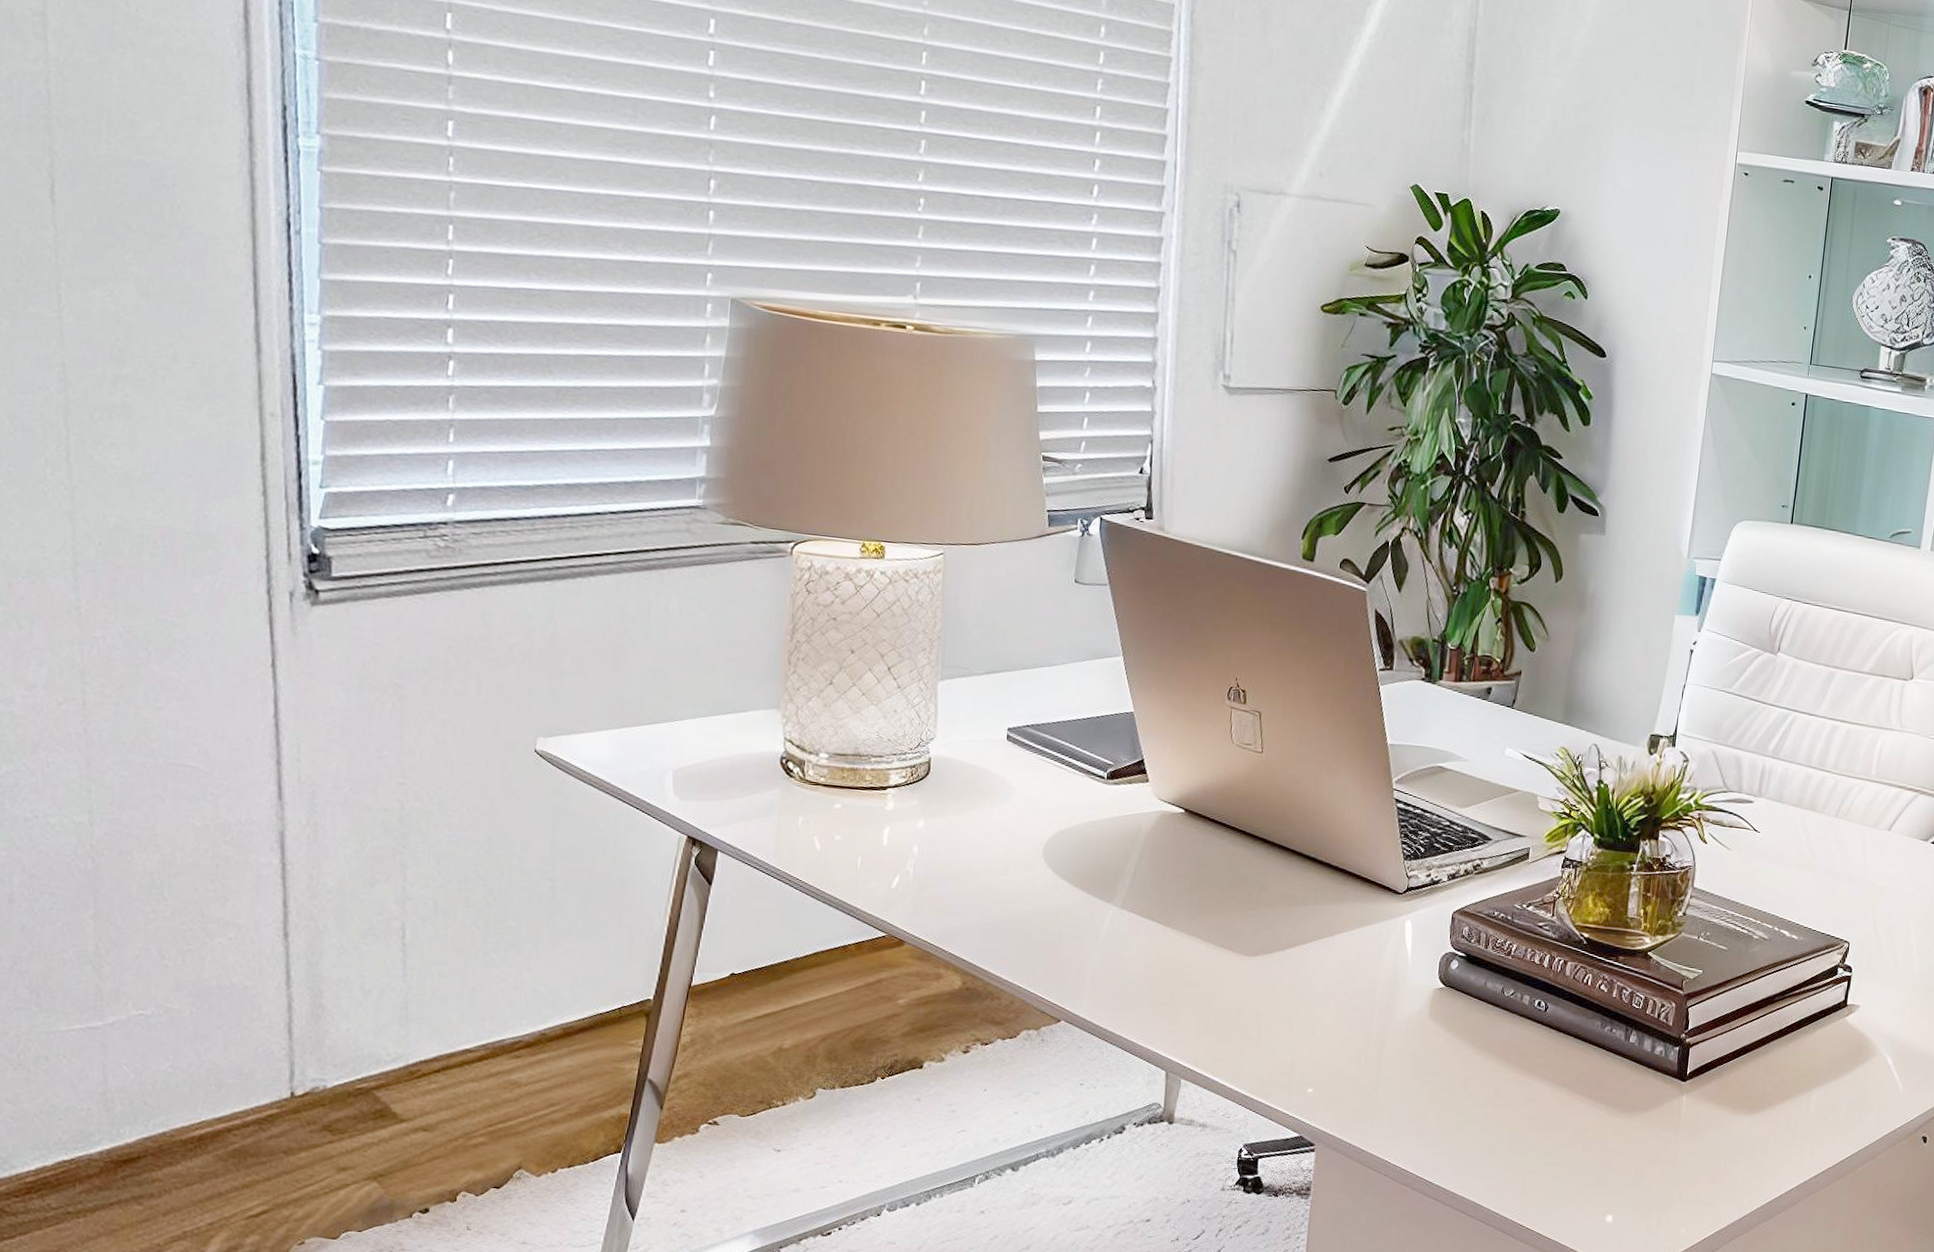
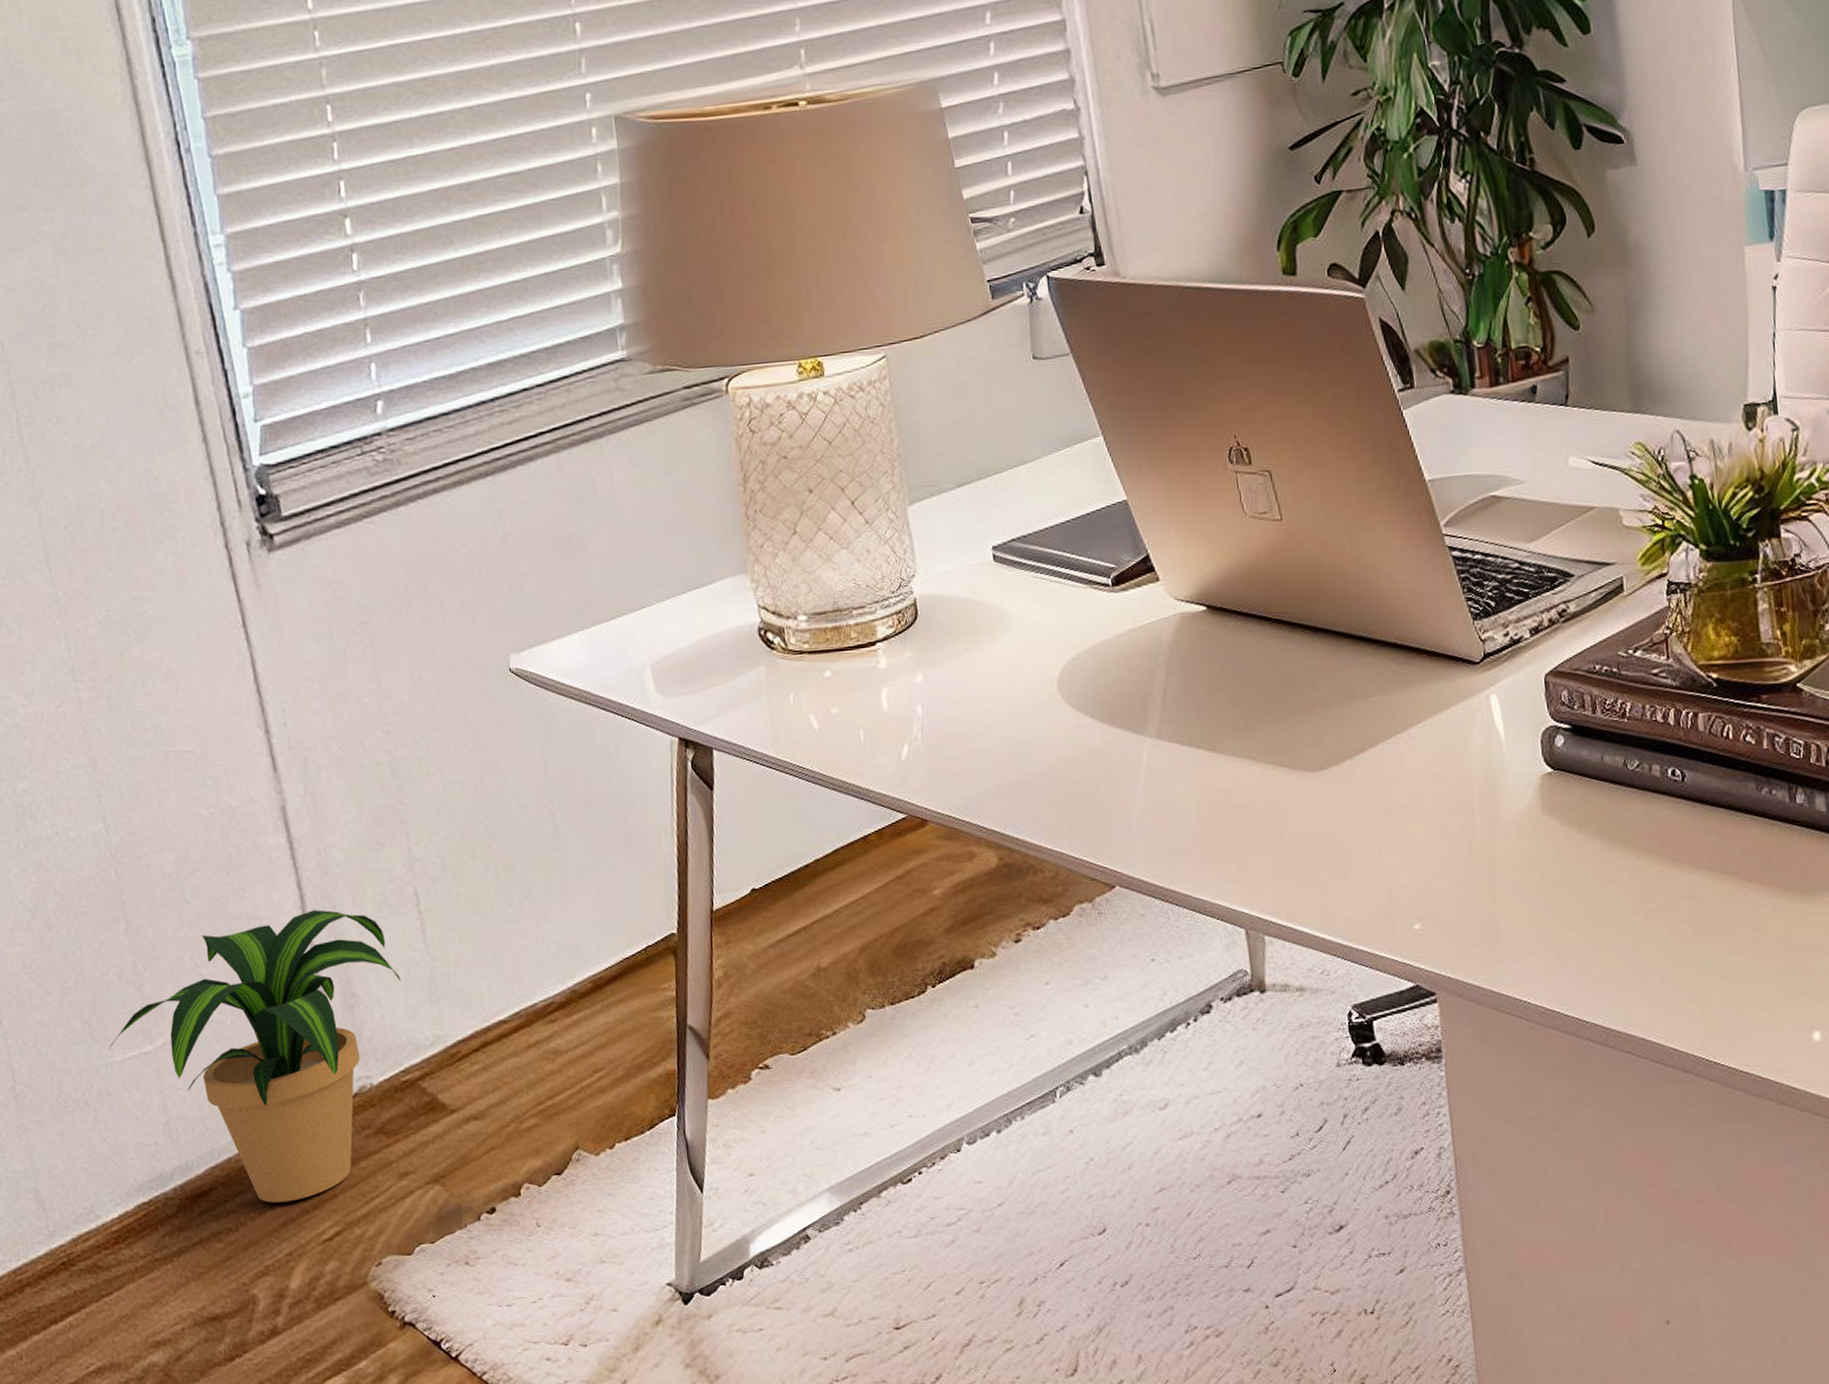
potted plant: none [53,926,373,1178] -> present [108,909,401,1203]

